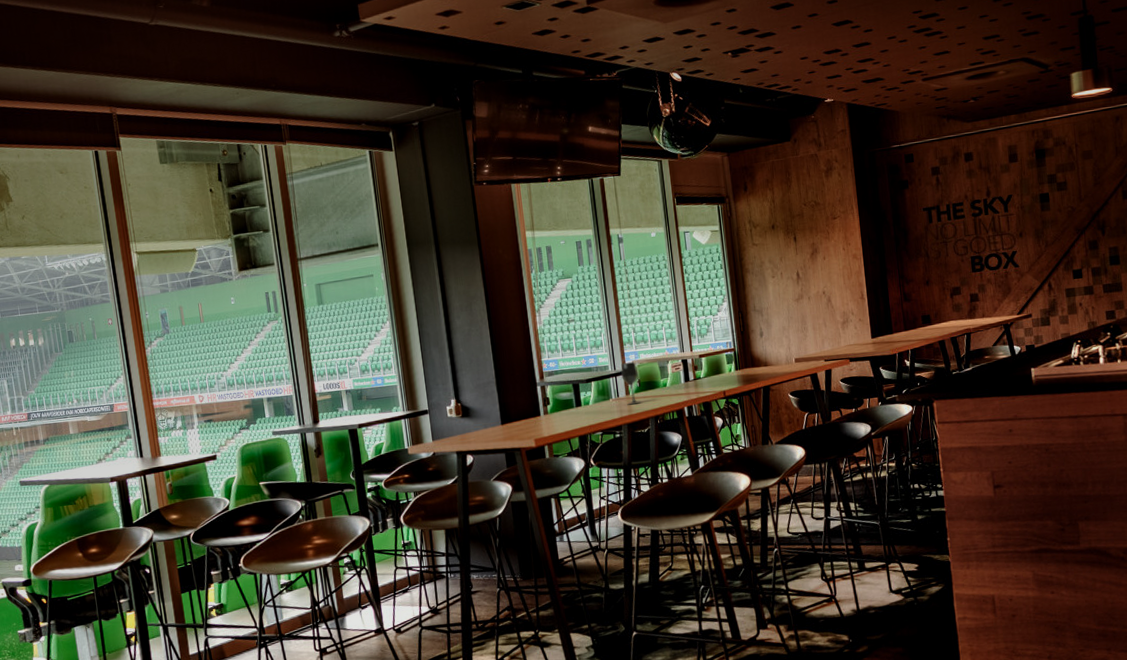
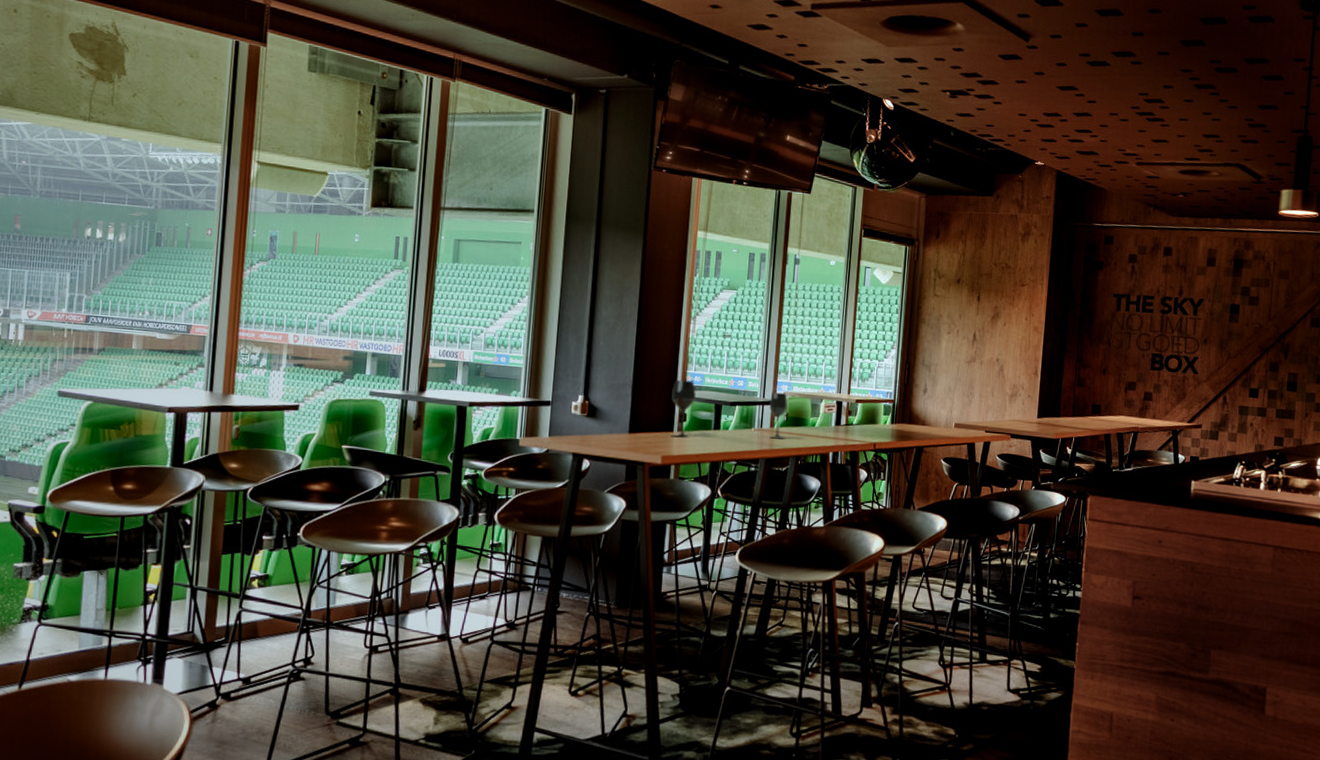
wineglass: none [532,367,559,421] -> present [671,379,696,438]

